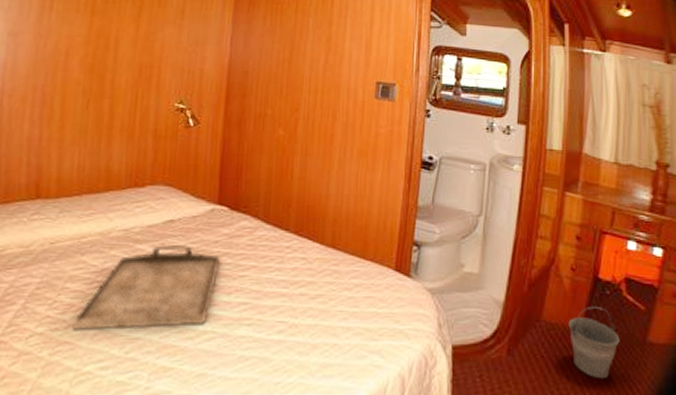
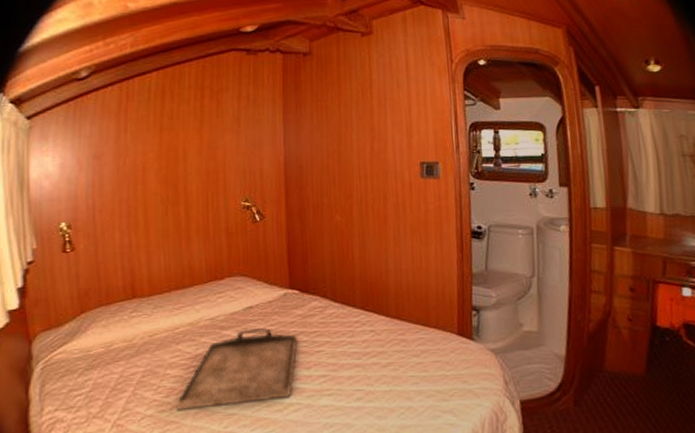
bucket: present [568,306,620,379] -> none [631,353,685,423]

